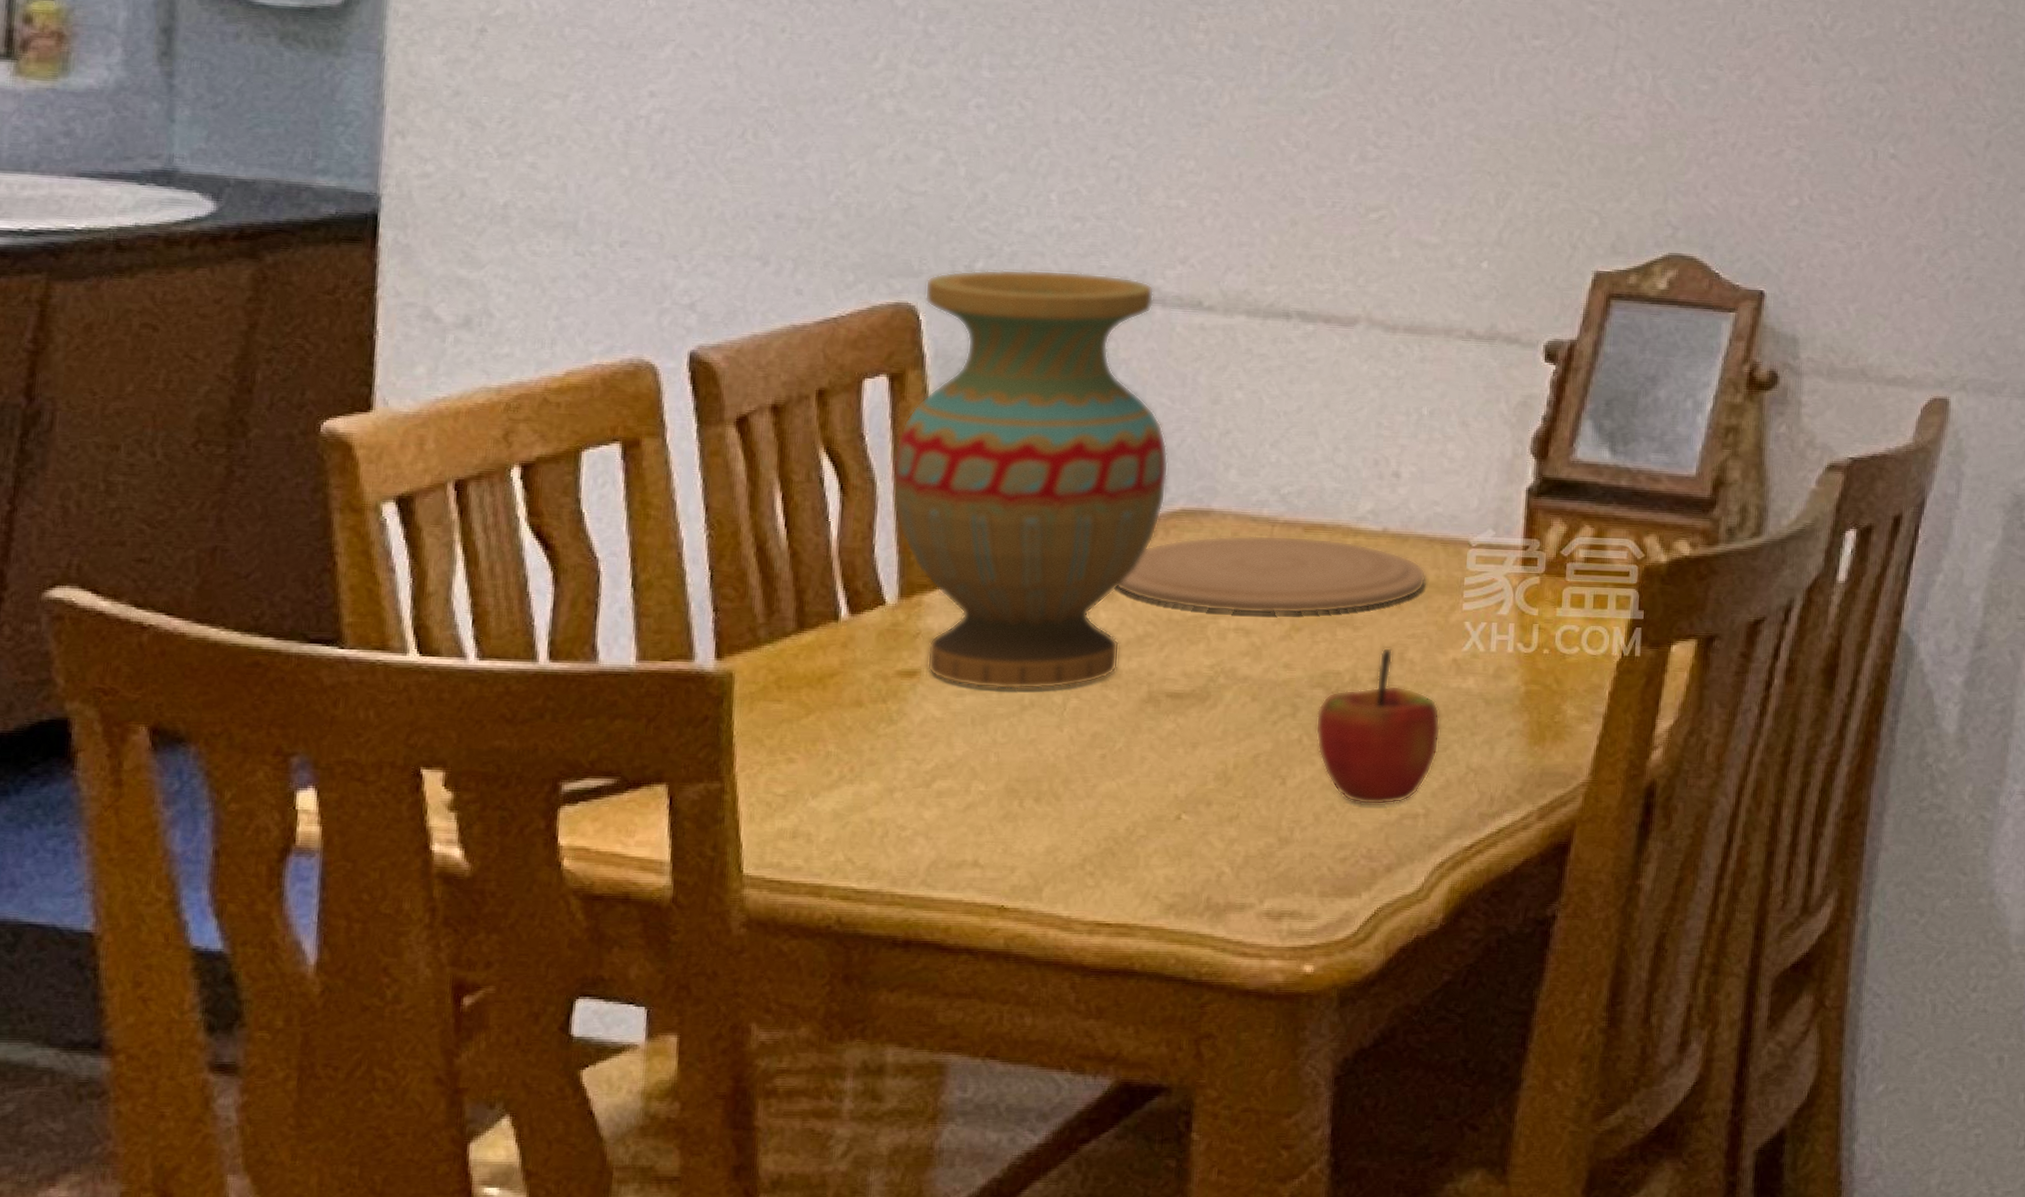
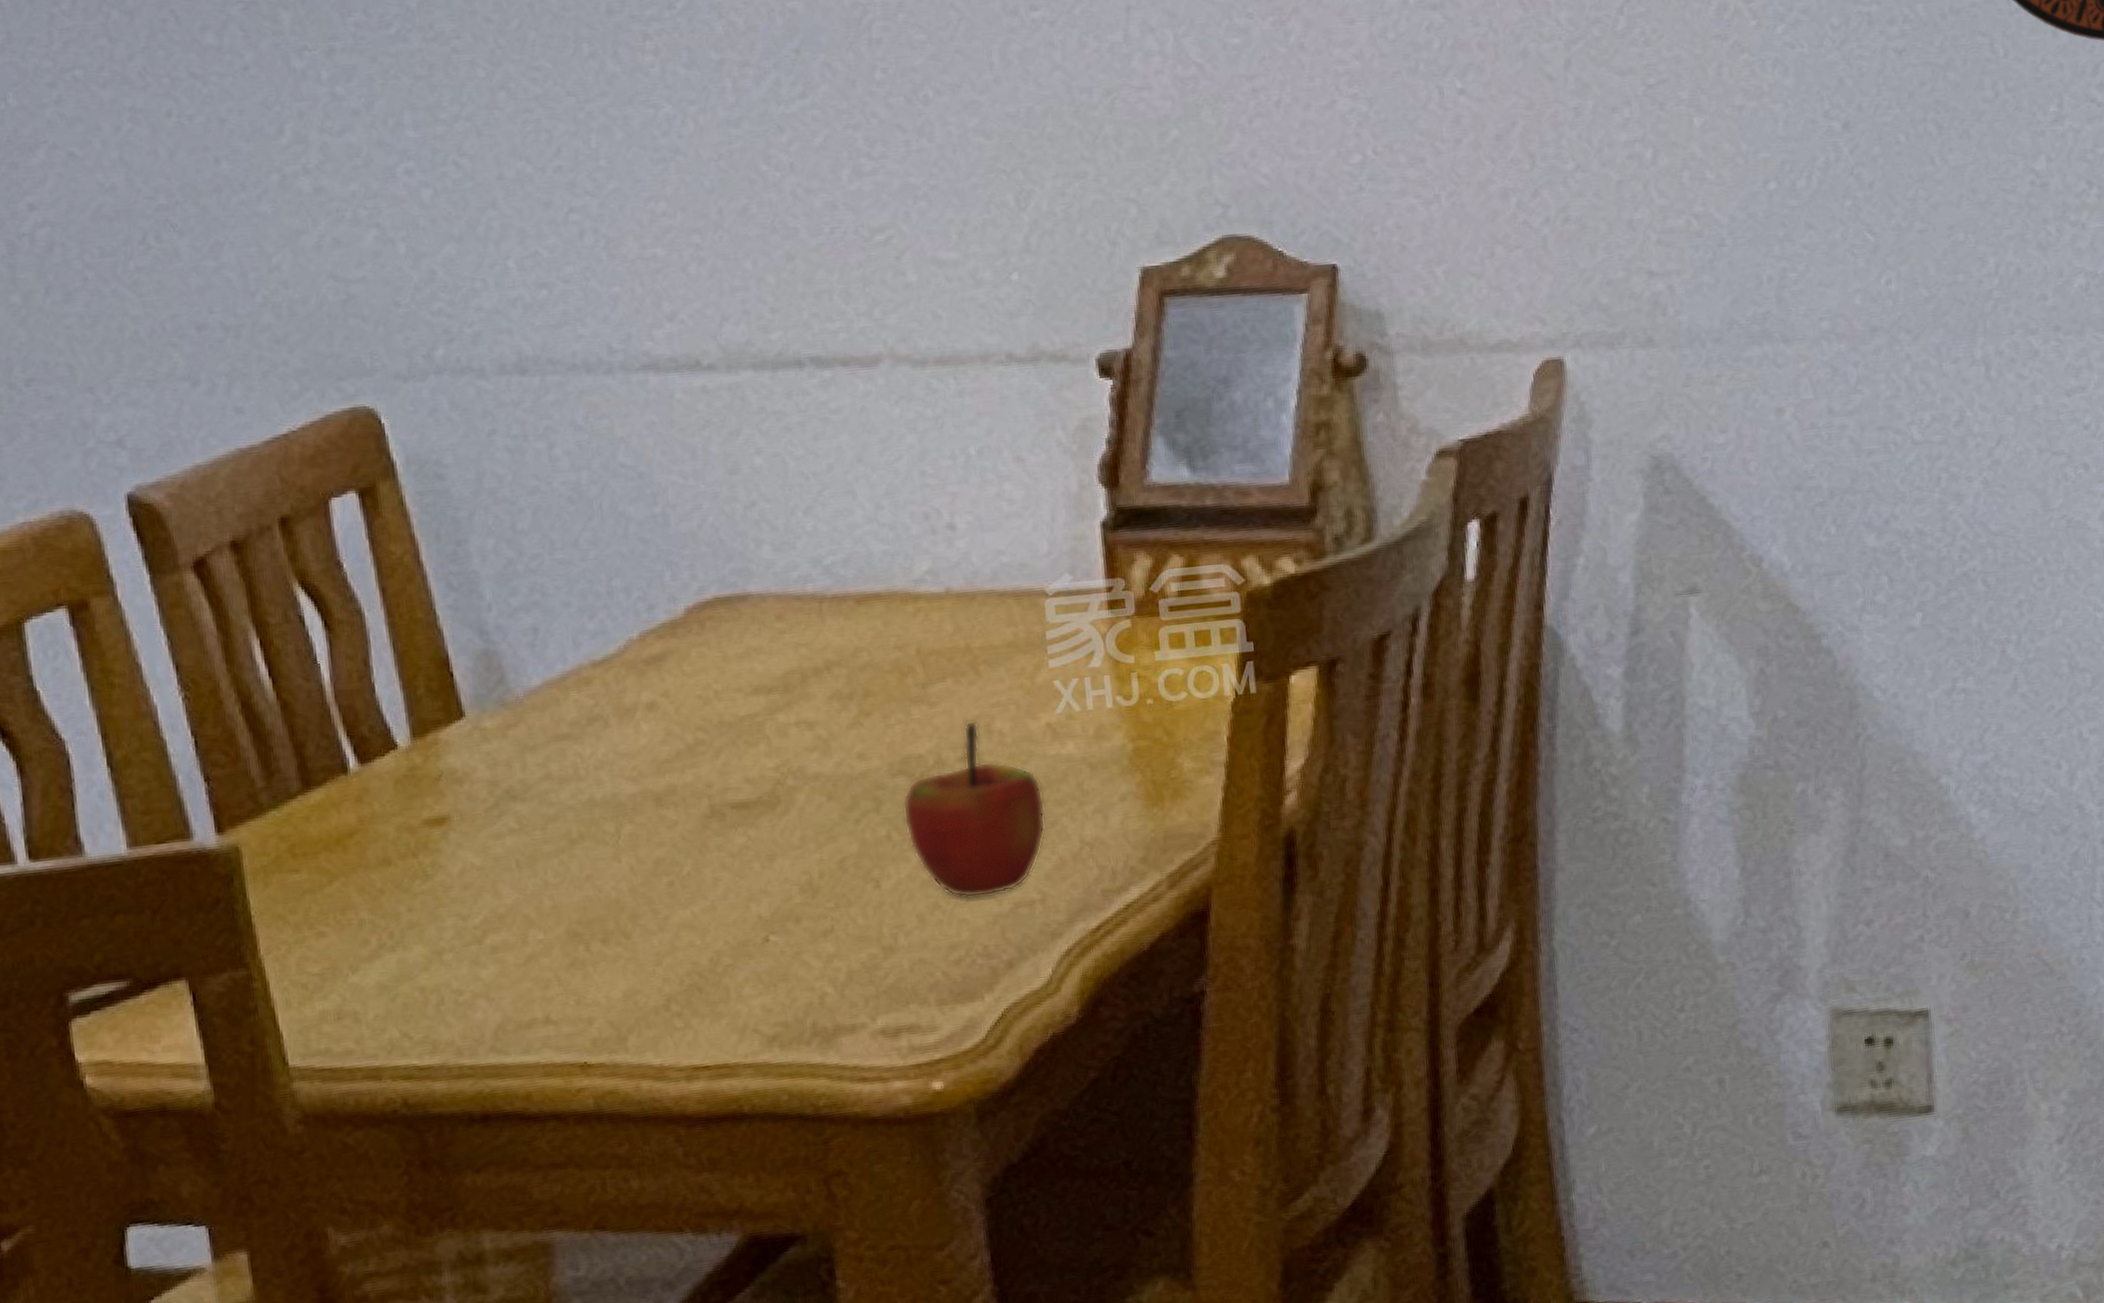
vase: present [892,269,1169,690] -> none [378,344,695,827]
plate: present [1116,535,1426,614] -> none [655,608,1003,707]

